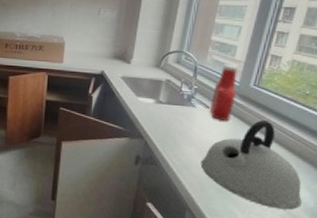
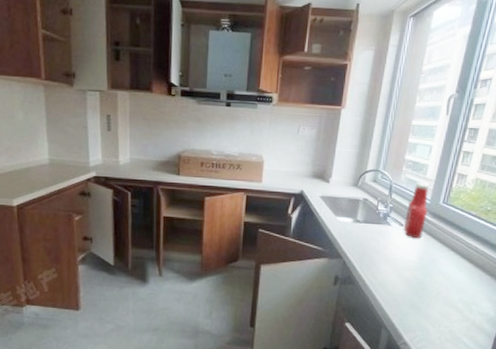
kettle: present [200,120,302,210] -> none [395,236,484,321]

